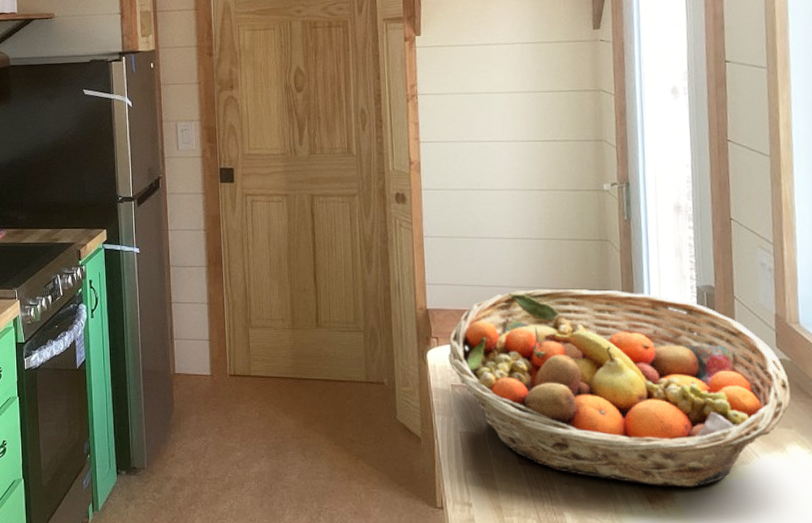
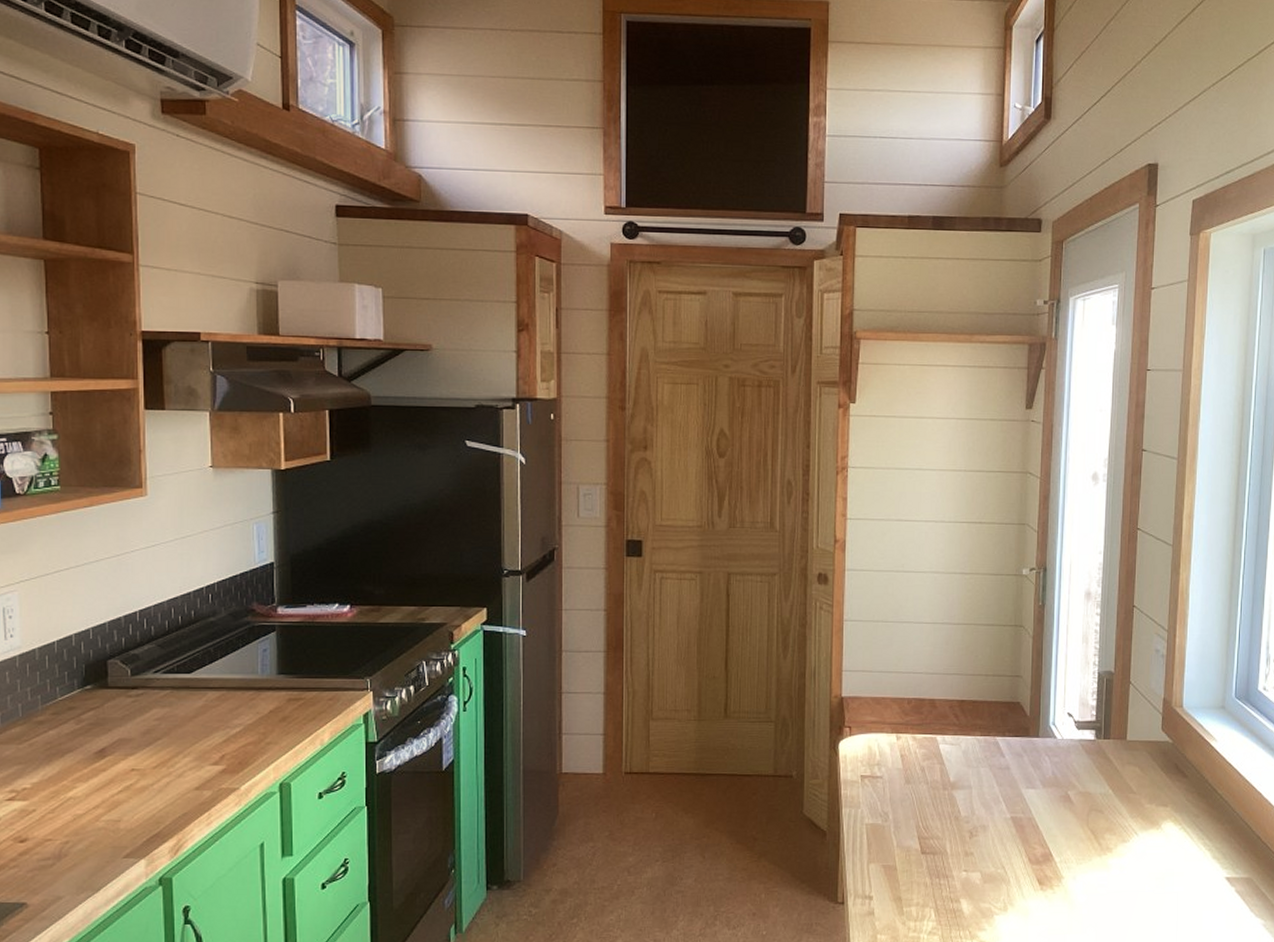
fruit basket: present [448,289,791,487] -> none [860,675,1169,868]

